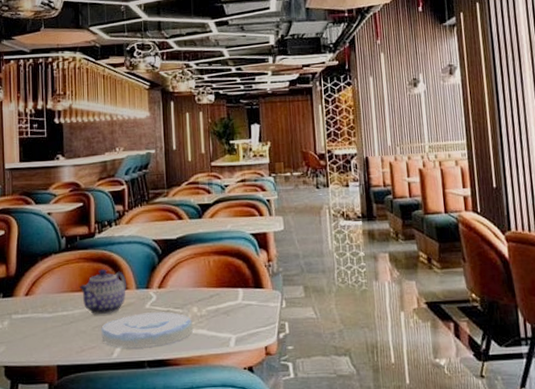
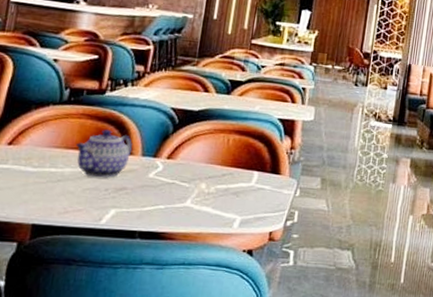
plate: present [101,312,193,349] -> none [91,181,198,218]

